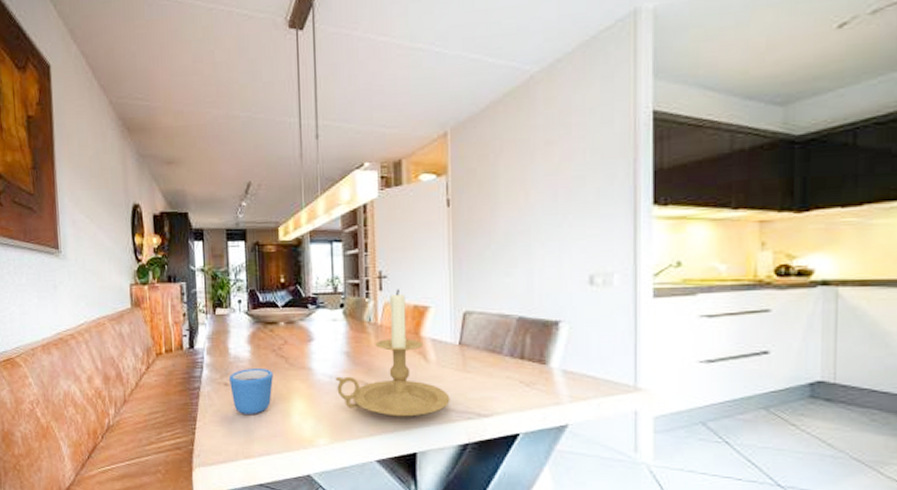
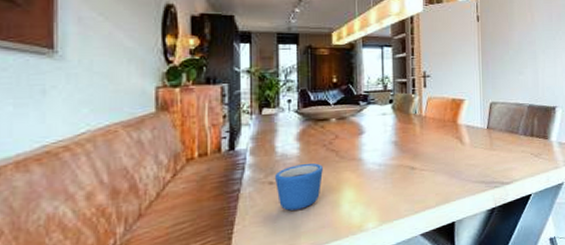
candle holder: present [335,289,450,418] -> none [384,86,481,194]

